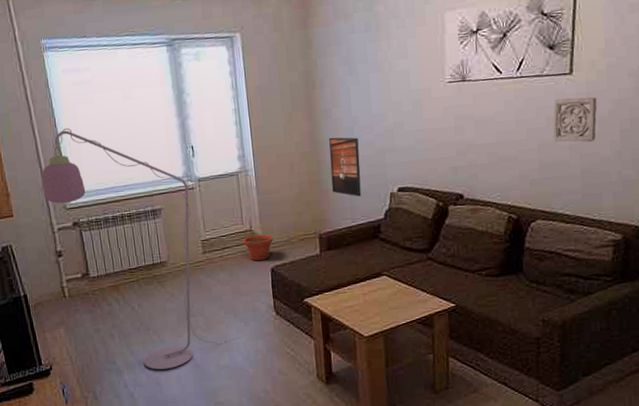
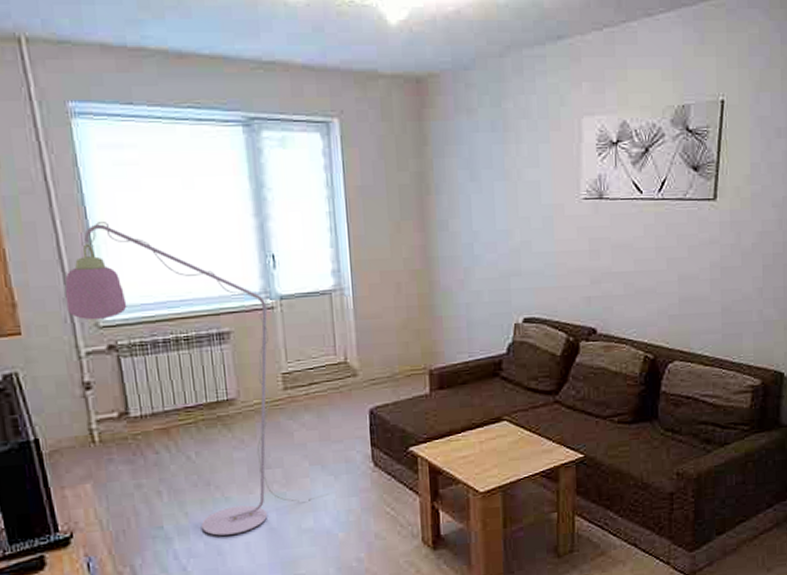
plant pot: present [243,234,273,261] -> none [335,368,373,401]
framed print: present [329,137,362,197] -> none [444,254,481,327]
wall ornament: present [552,97,597,143] -> none [694,226,741,278]

